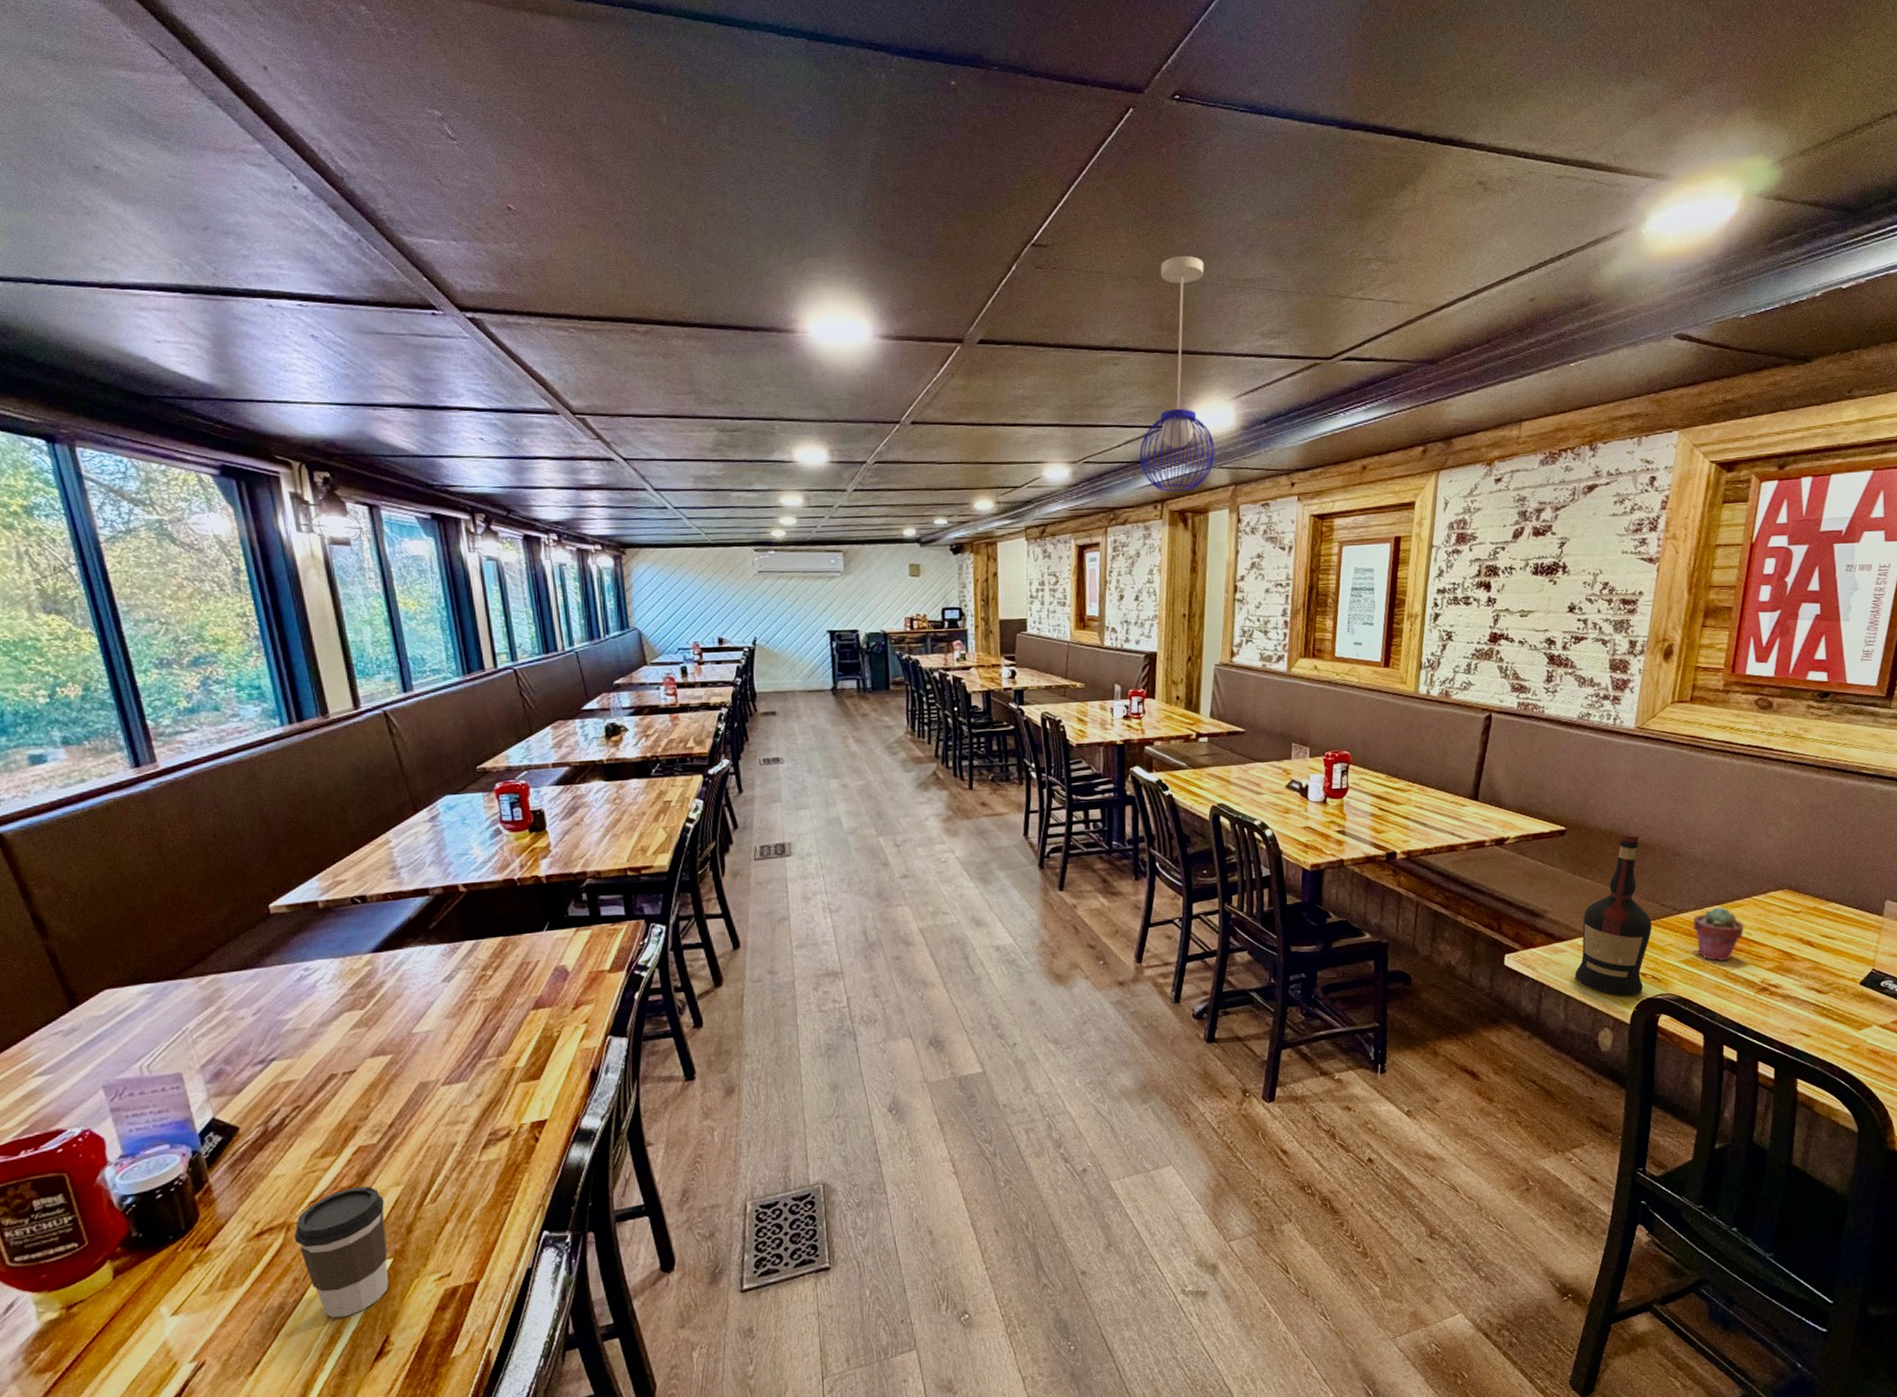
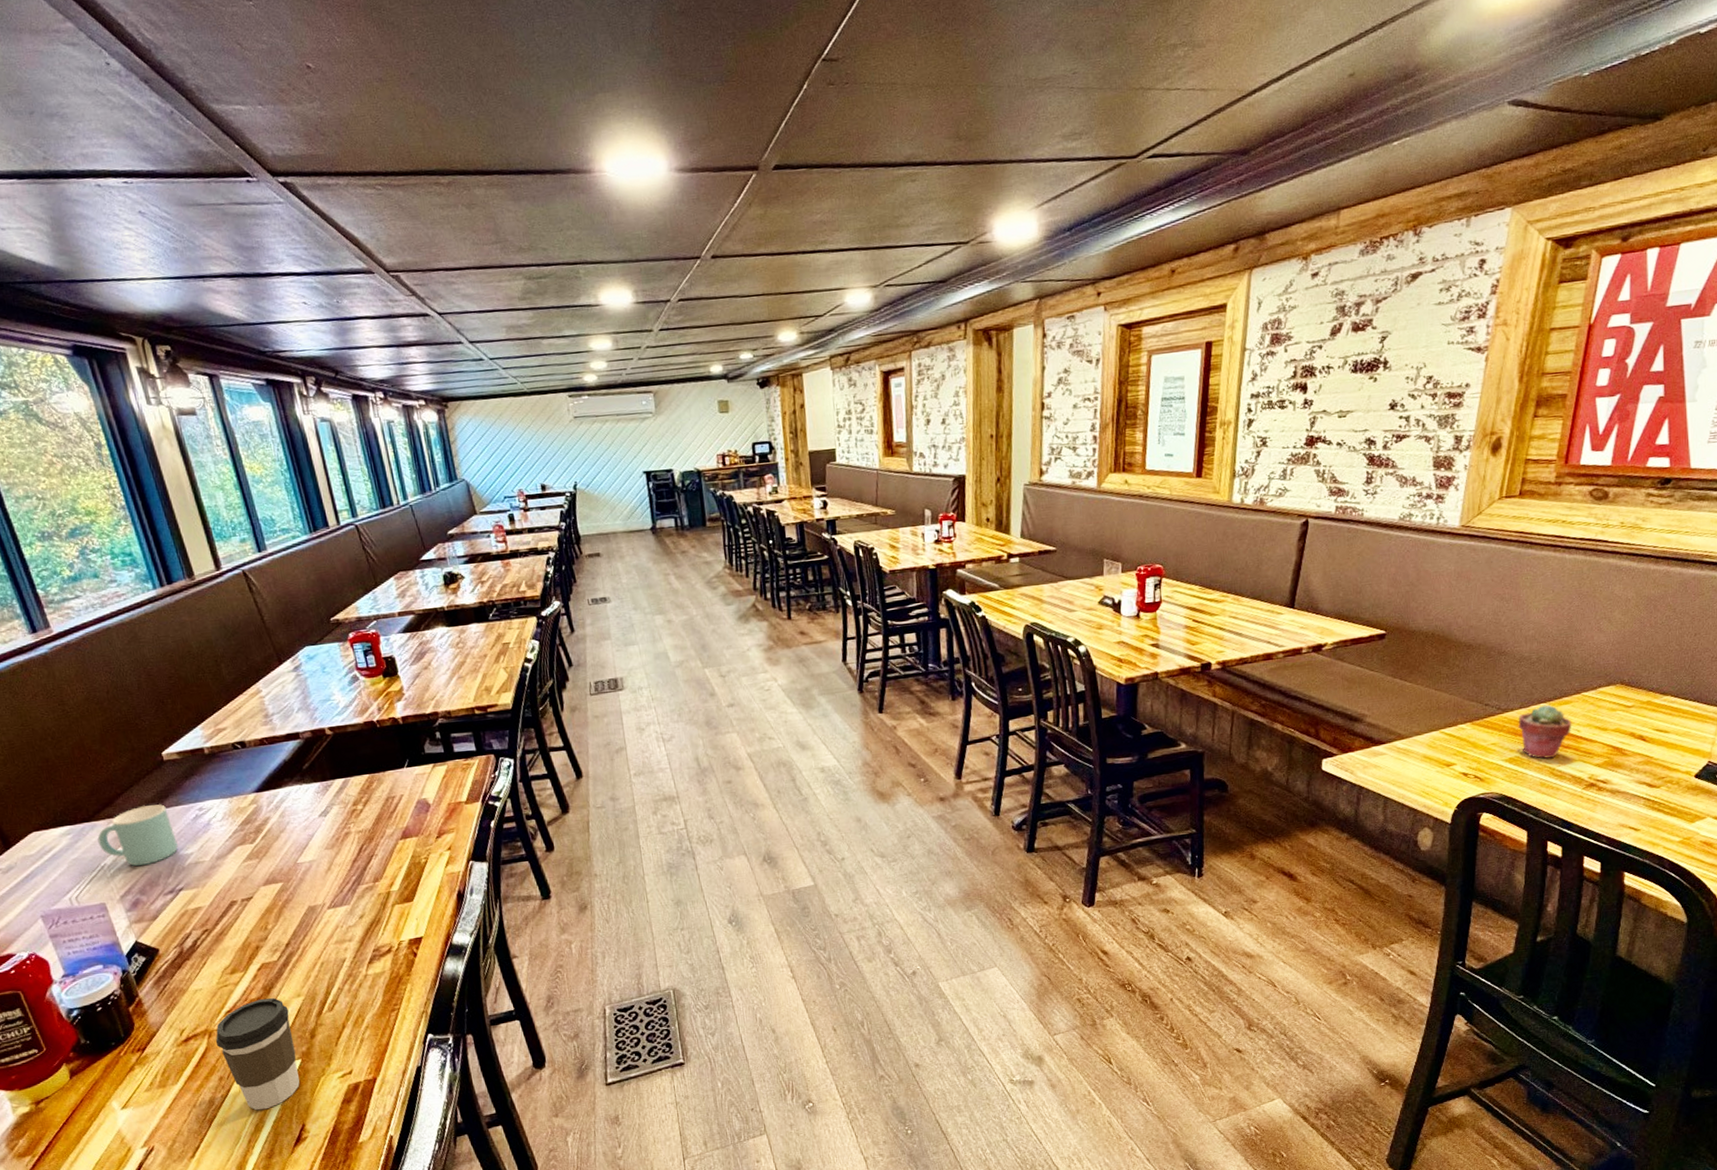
mug: none [182,962,275,1032] -> present [97,804,178,867]
pendant light: present [1139,255,1216,492] -> none [940,57,1018,311]
liquor: present [1575,832,1652,996] -> none [1394,633,1475,796]

